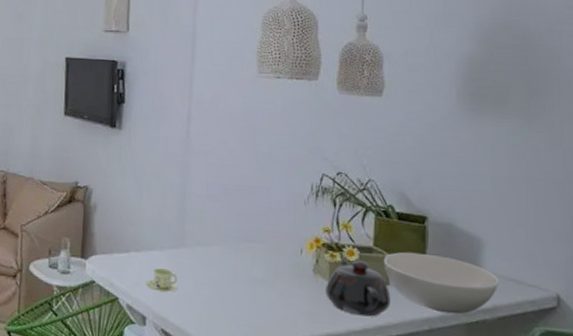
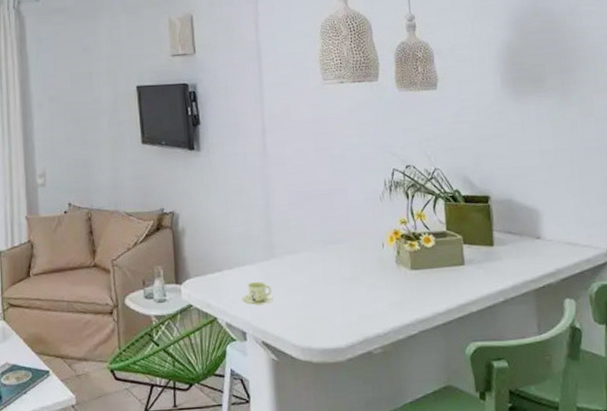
teapot: present [325,258,391,317] -> none [409,245,468,298]
bowl: present [383,251,499,314] -> none [456,230,558,283]

